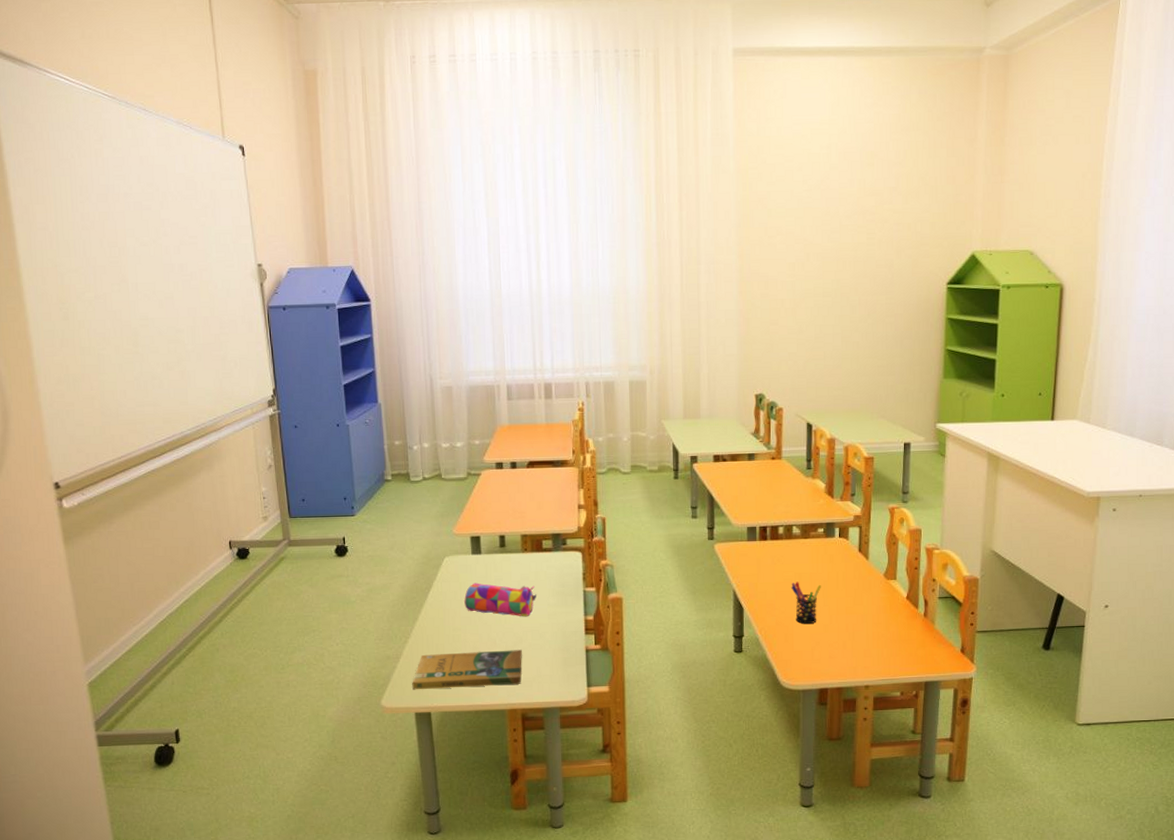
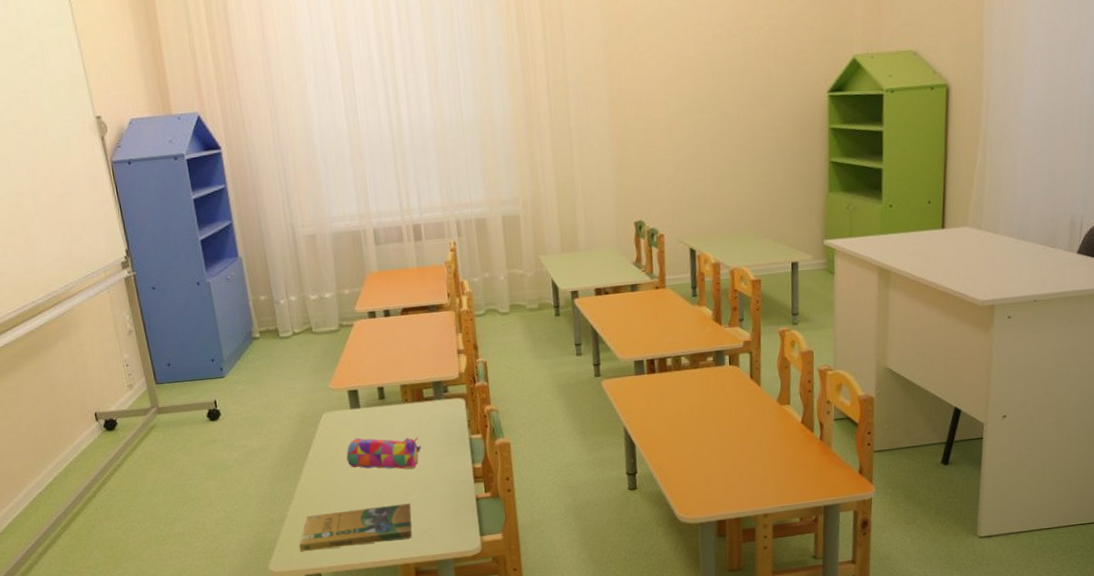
pen holder: present [790,581,821,625] -> none [682,413,714,457]

